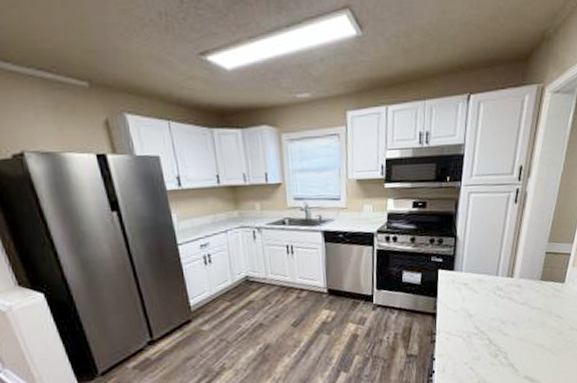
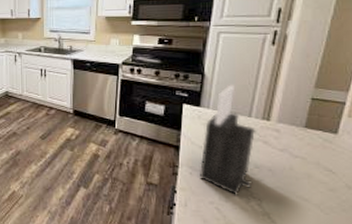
knife block: none [455,245,501,353] -> present [200,85,255,195]

